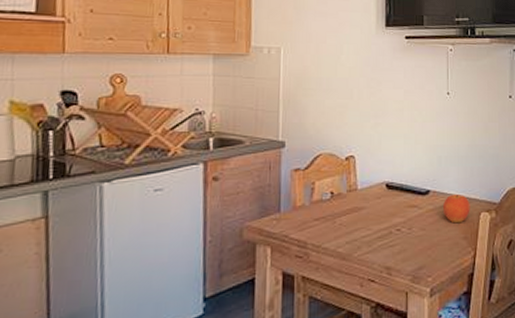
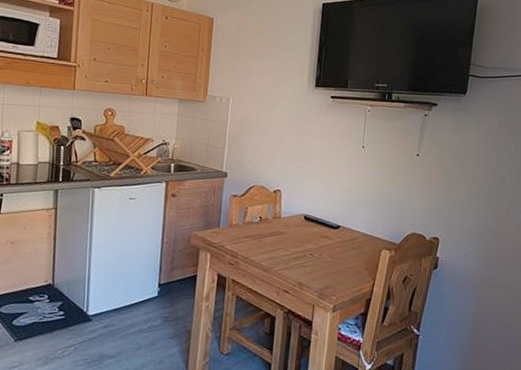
fruit: present [442,193,470,223] -> none [349,231,374,256]

